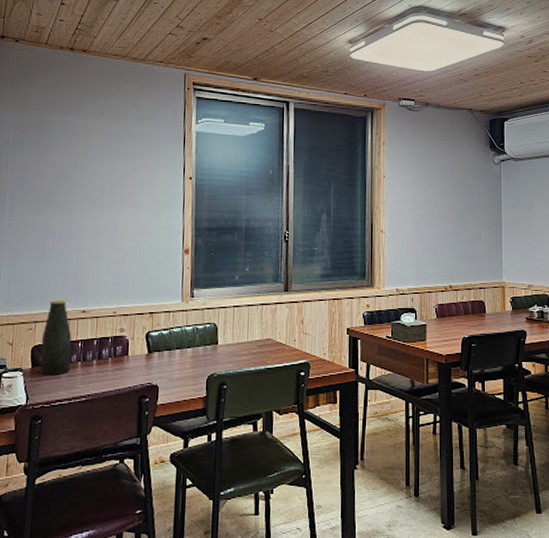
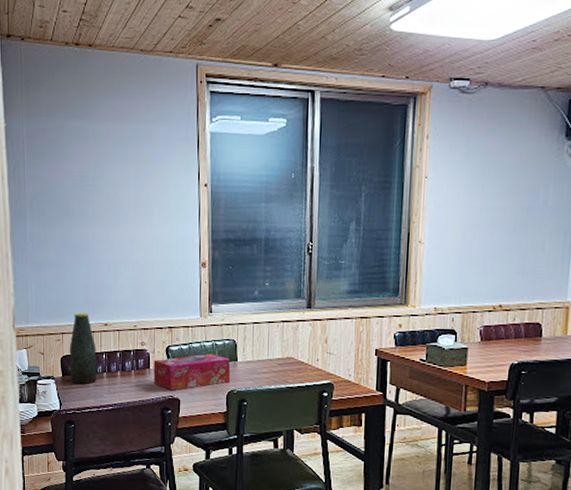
tissue box: none [131,338,211,378] -> present [153,354,231,391]

